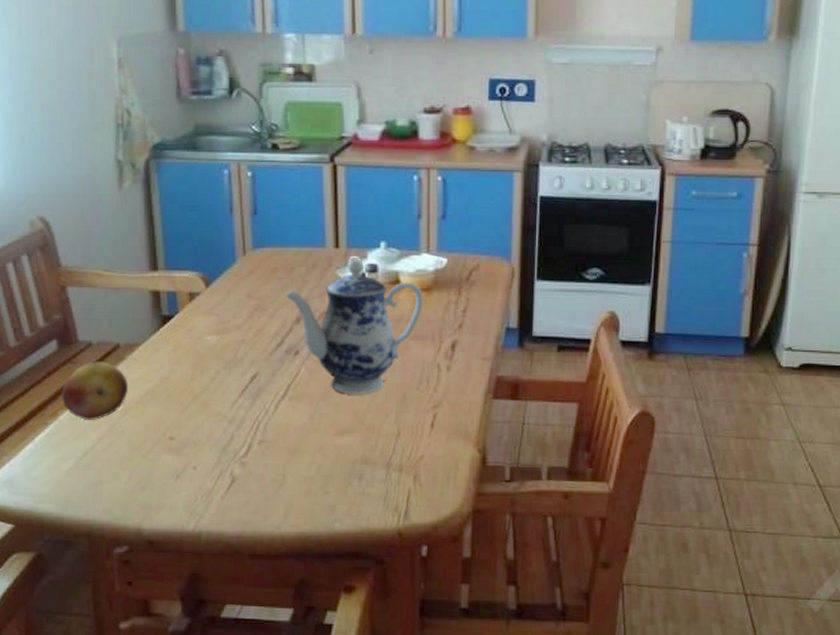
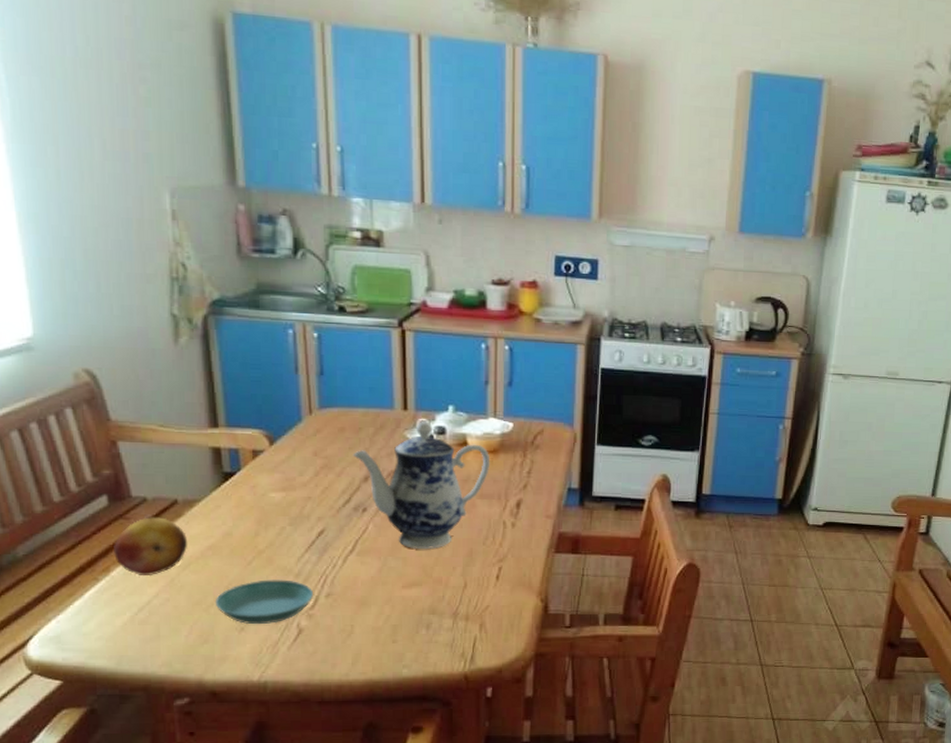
saucer: none [153,425,247,472] -> present [215,579,314,625]

